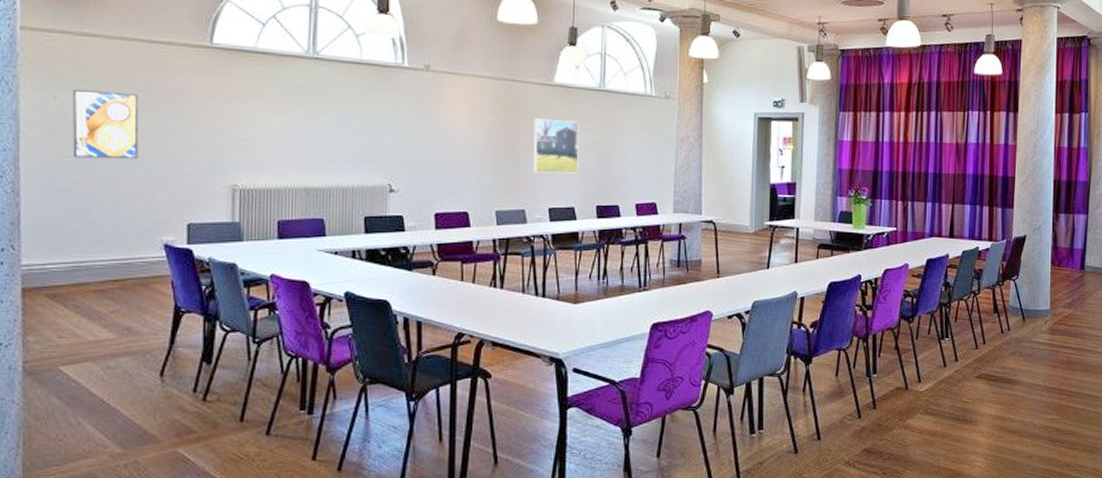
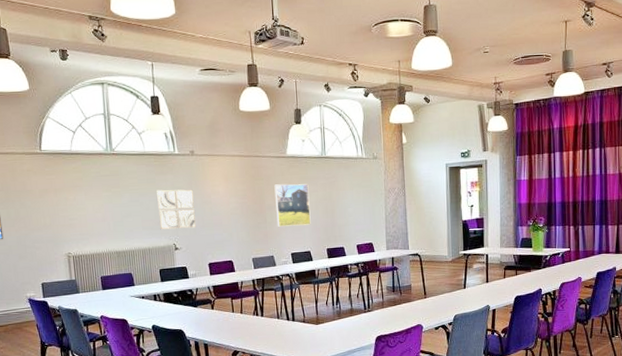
wall art: none [372,111,424,166] -> present [157,189,197,230]

